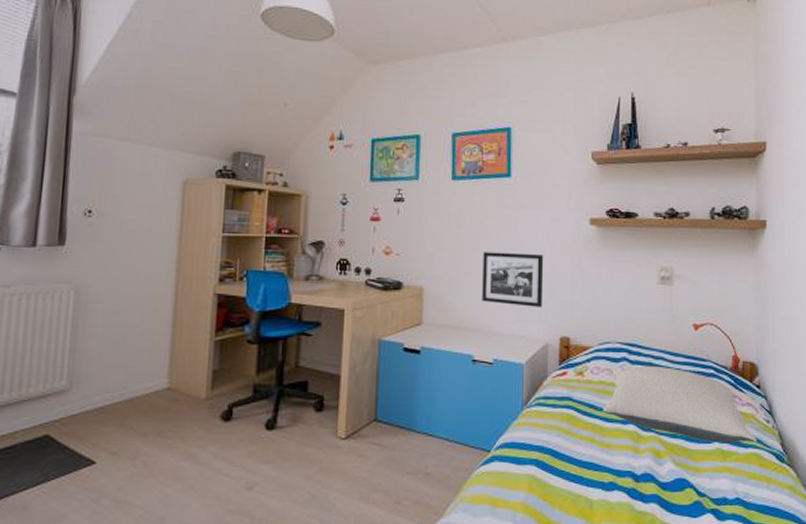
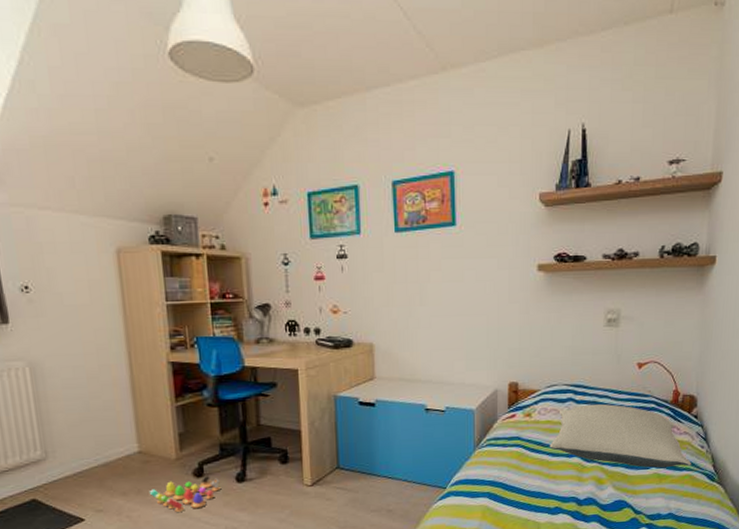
stacking toy: none [172,420,248,460] -> present [150,476,220,512]
picture frame: present [482,252,544,307] -> none [431,303,492,356]

